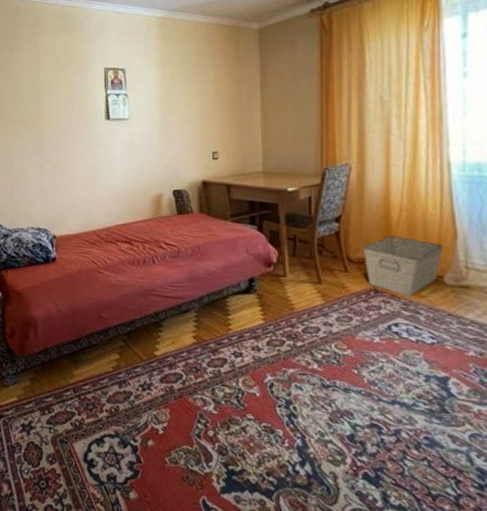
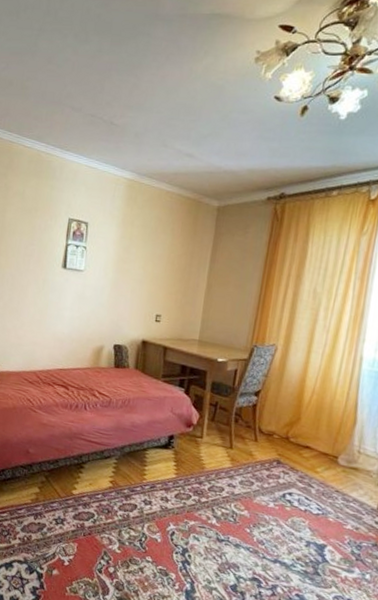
storage bin: present [363,236,443,296] -> none [273,414,343,470]

